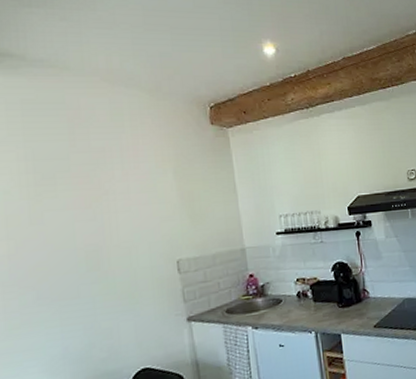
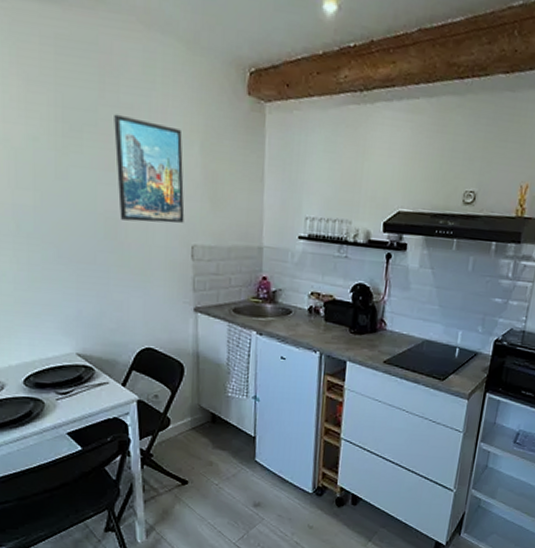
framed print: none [86,158,167,250] -> present [114,114,185,224]

